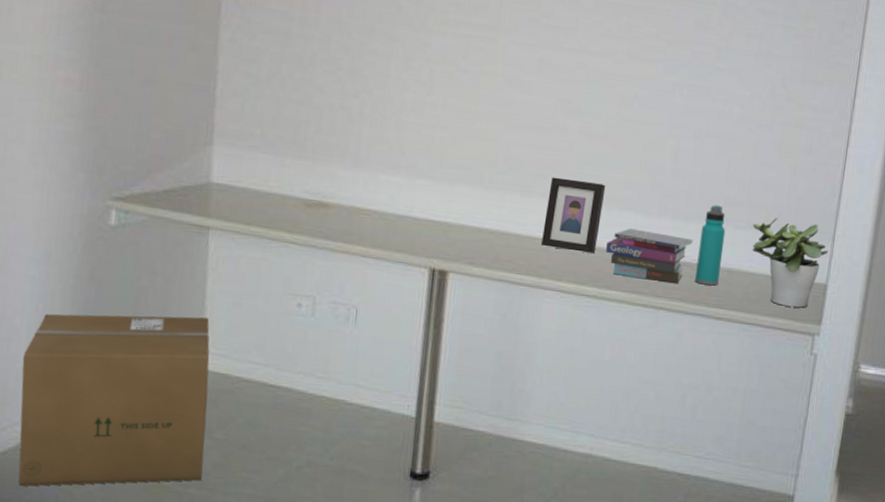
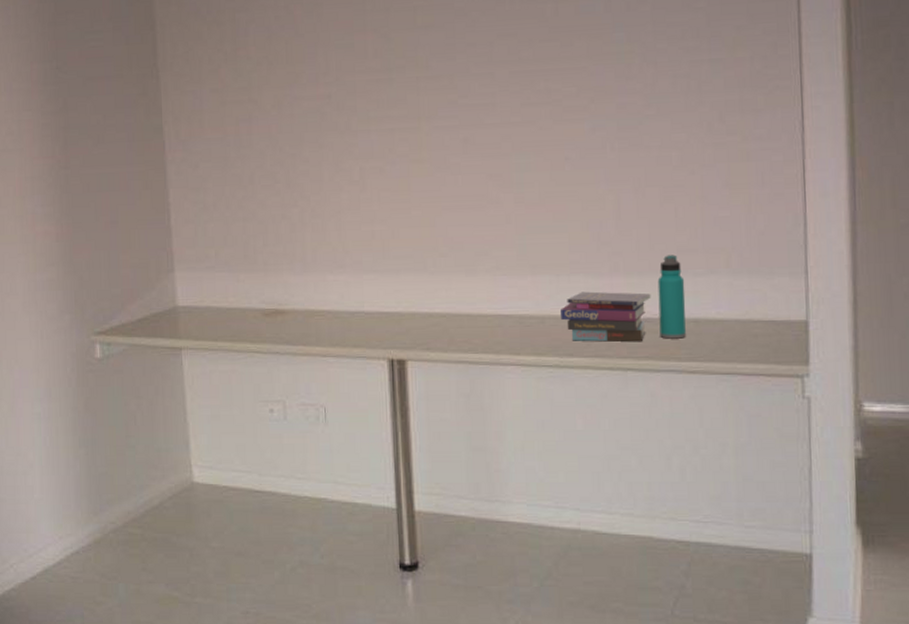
box: present [18,314,210,487] -> none [38,432,206,608]
picture frame: present [541,177,606,254] -> none [493,251,551,323]
potted plant: present [752,217,829,308] -> none [713,258,803,350]

